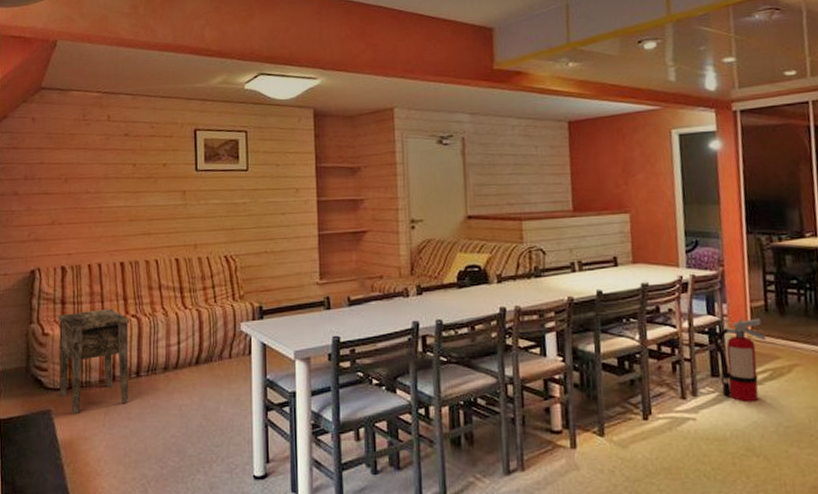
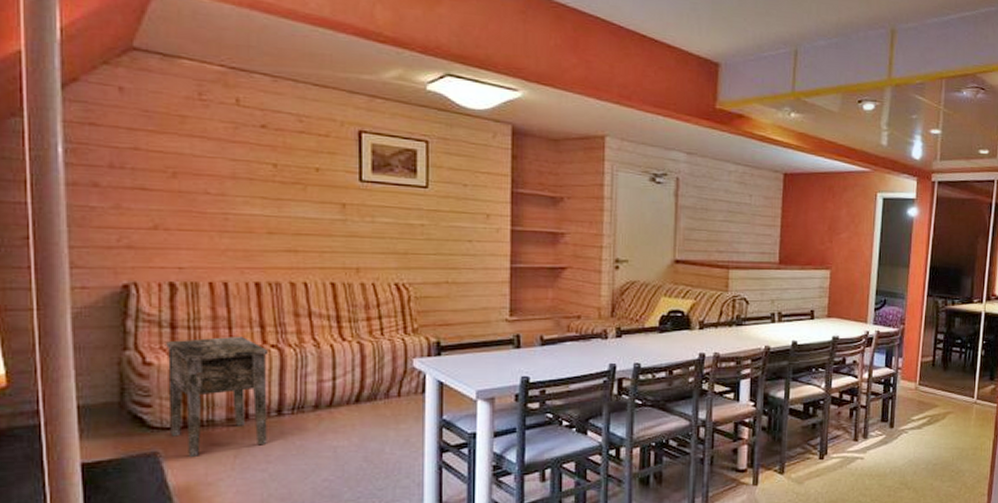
fire extinguisher: present [713,317,766,402] -> none [887,370,930,444]

